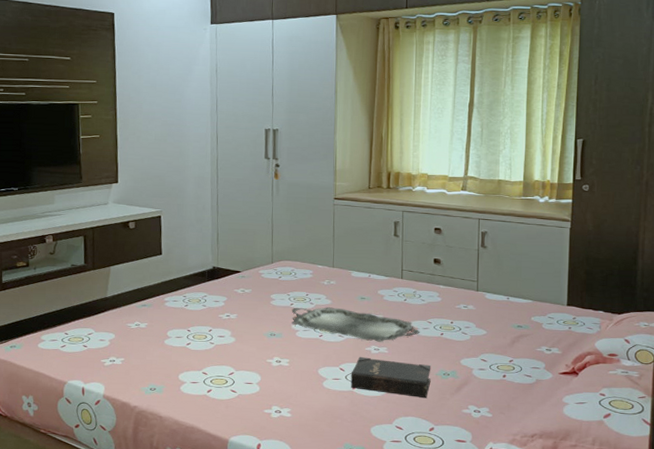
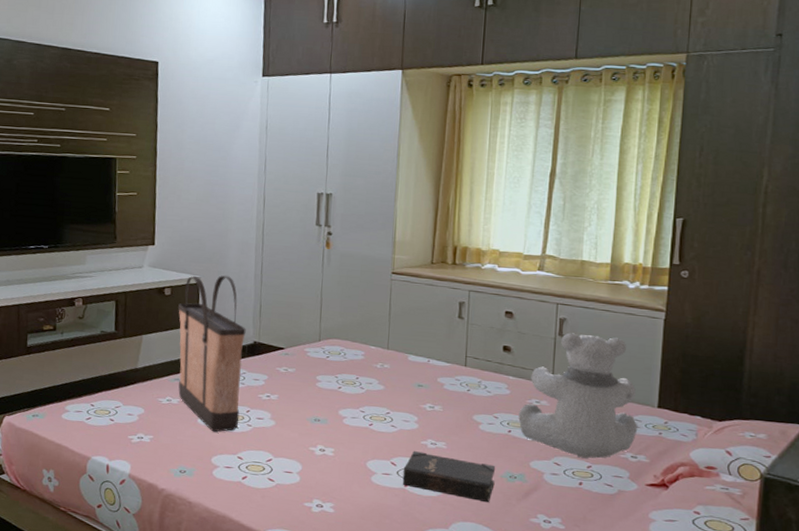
shopping bag: none [142,208,206,351] -> present [178,275,246,432]
serving tray: present [291,307,420,342] -> none [339,391,484,436]
teddy bear: none [449,244,551,354] -> present [518,332,638,459]

